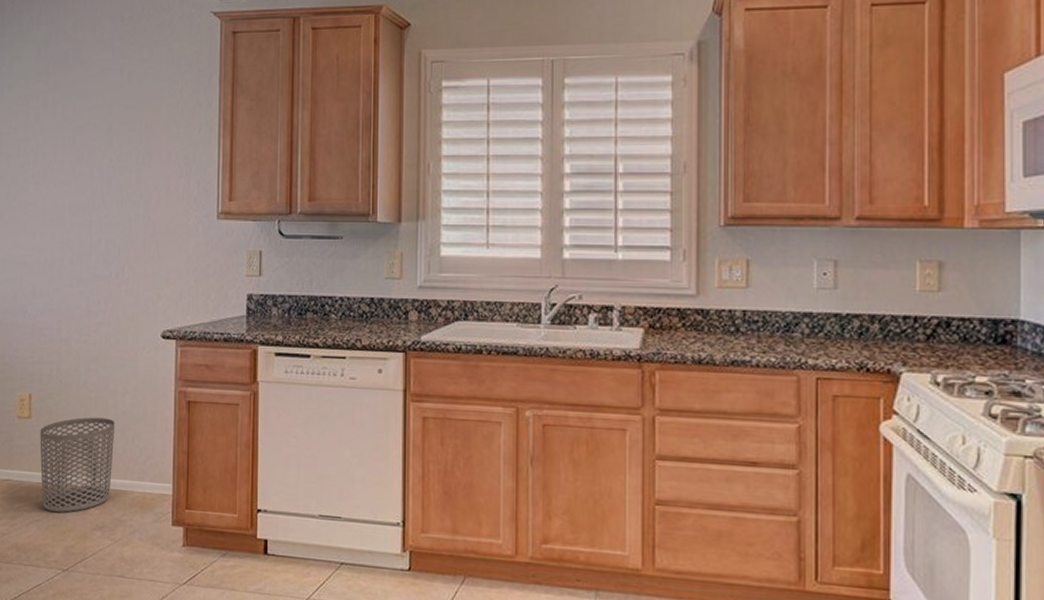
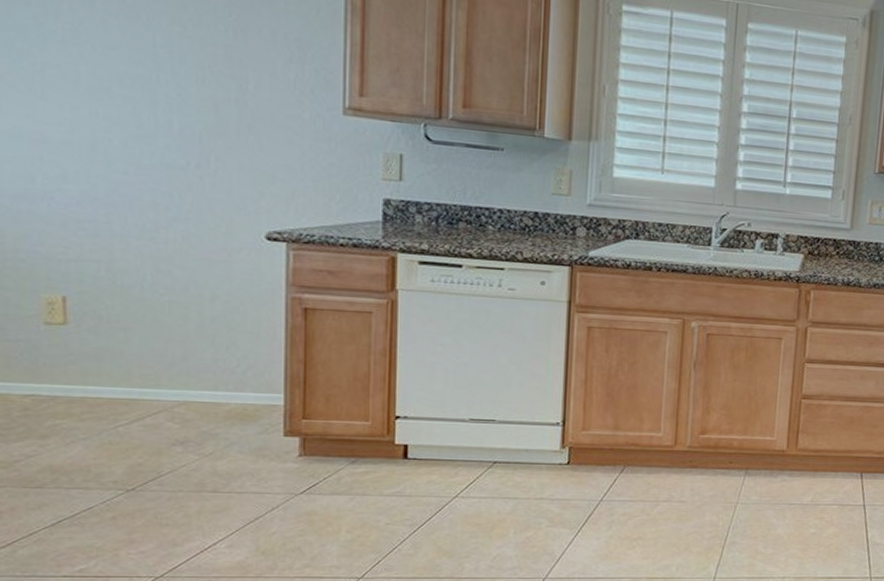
waste bin: present [40,417,115,513] -> none [83,323,201,429]

